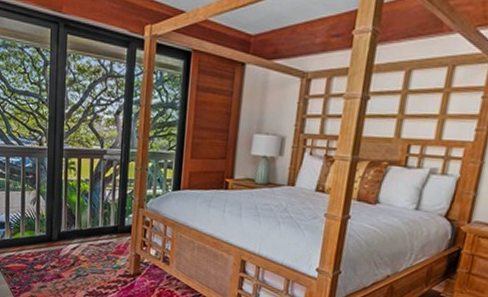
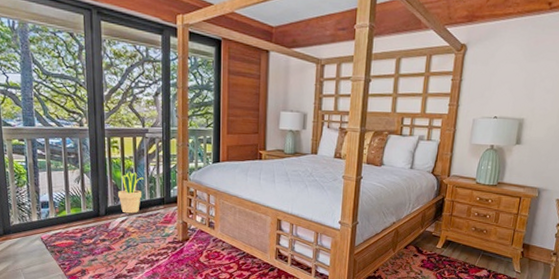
potted plant: none [72,194,99,241] -> present [118,171,145,214]

